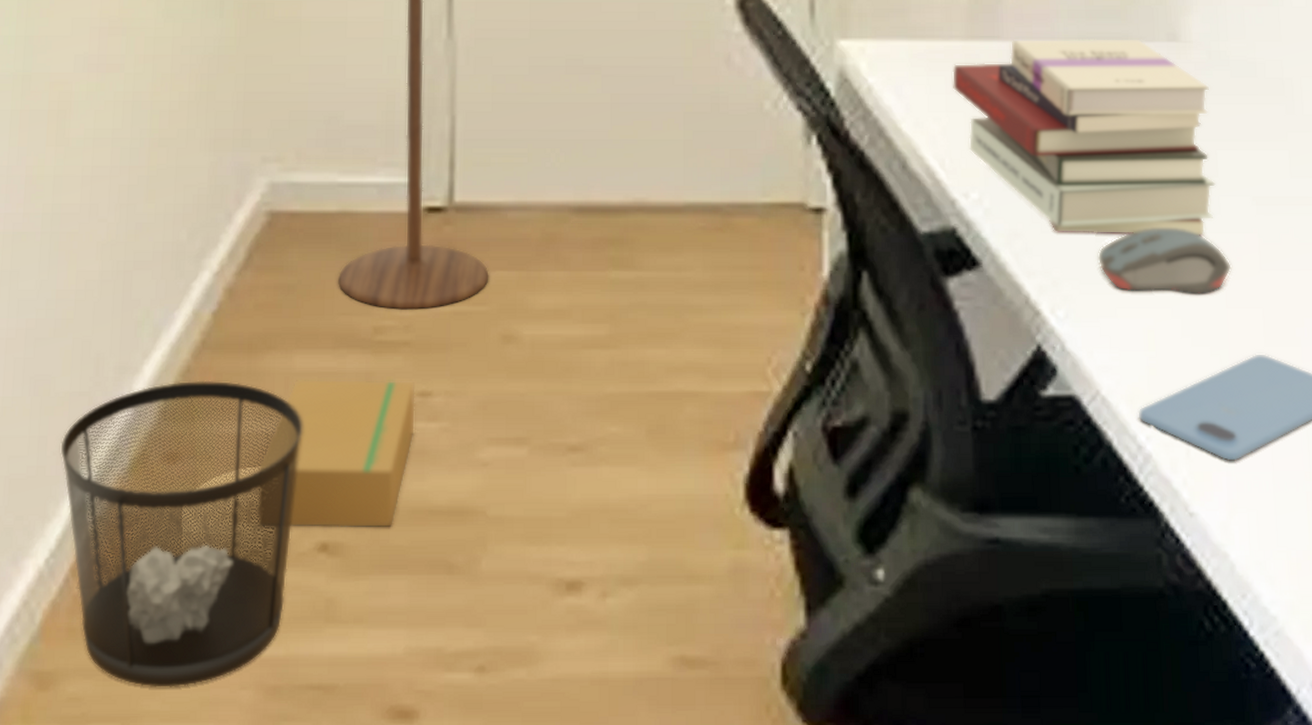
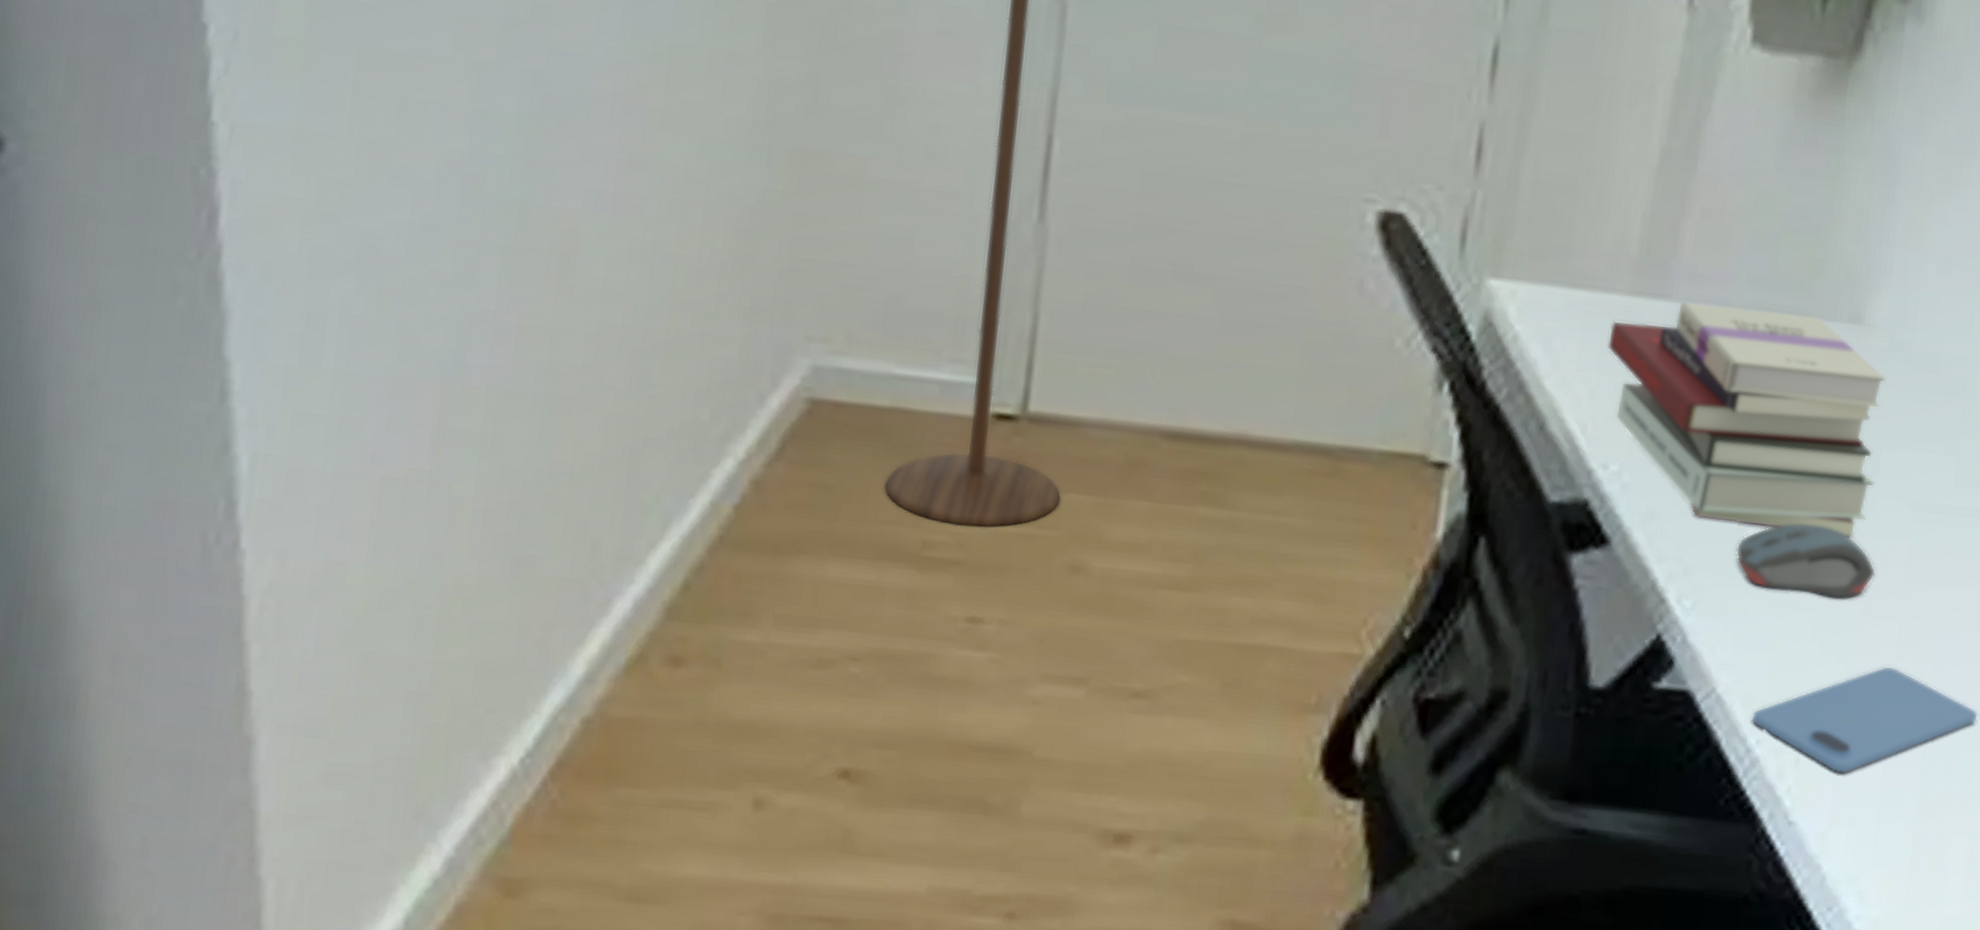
waste bin: present [60,380,303,687] -> none [543,578,832,907]
box: present [259,379,416,528] -> none [774,589,965,760]

